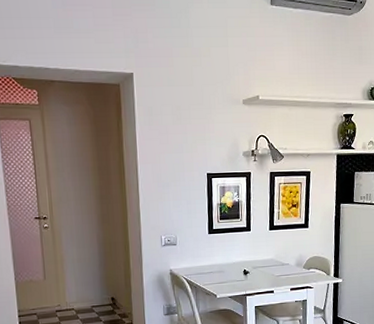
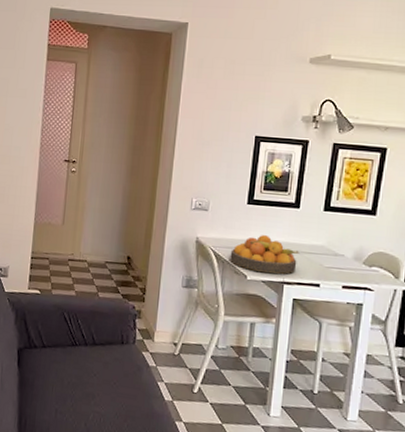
fruit bowl: none [200,258,255,290] -> present [230,235,299,274]

